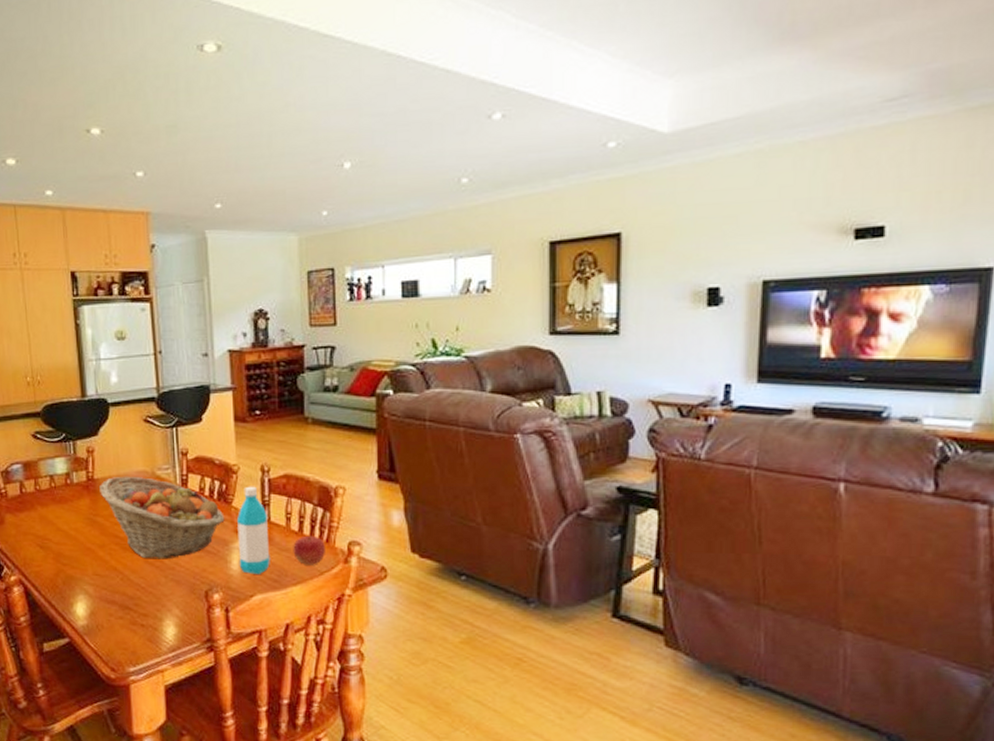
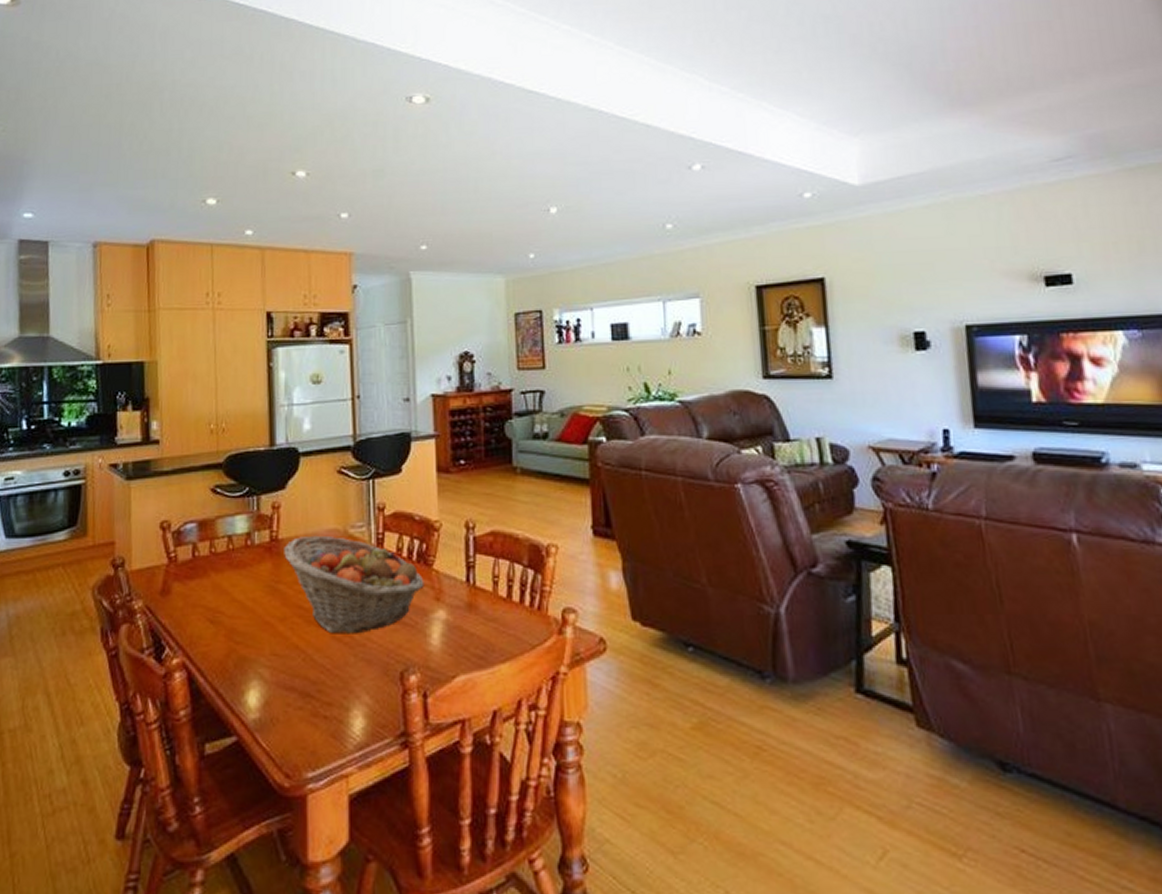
water bottle: present [236,486,270,574] -> none [437,545,475,650]
fruit: present [293,535,325,565] -> none [501,602,537,638]

